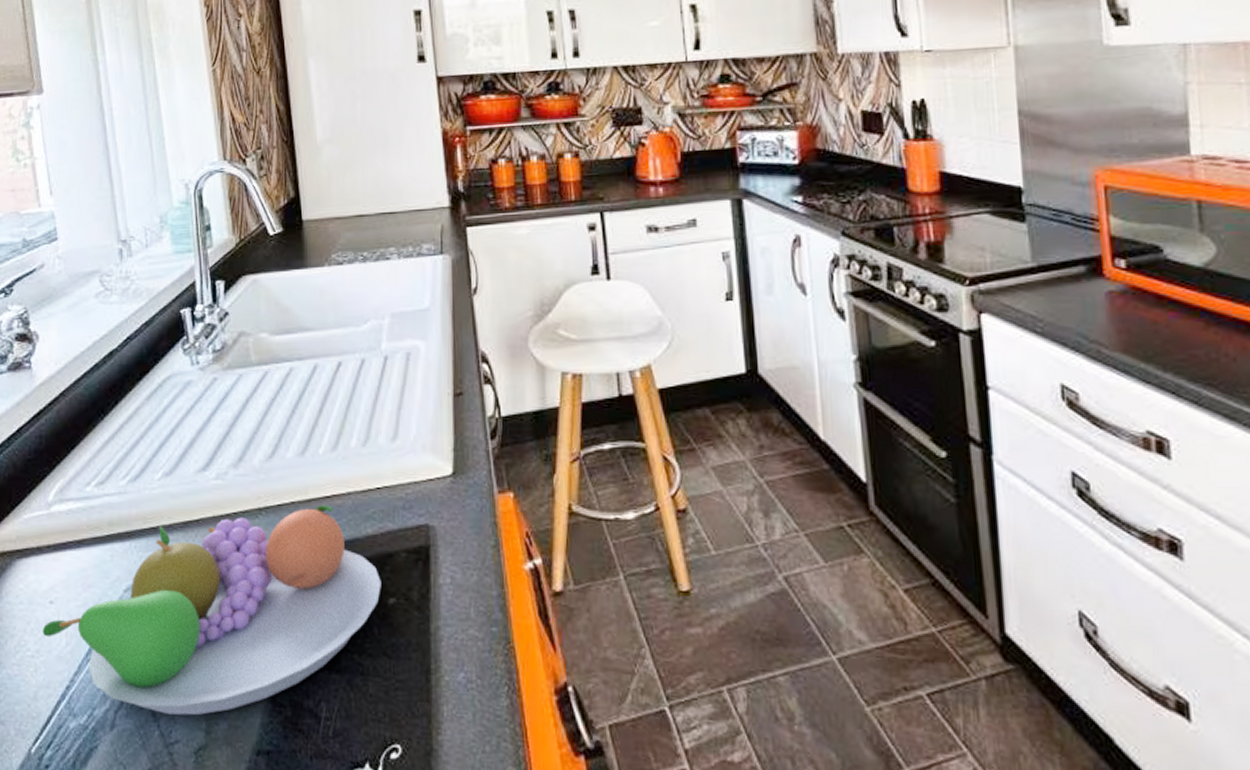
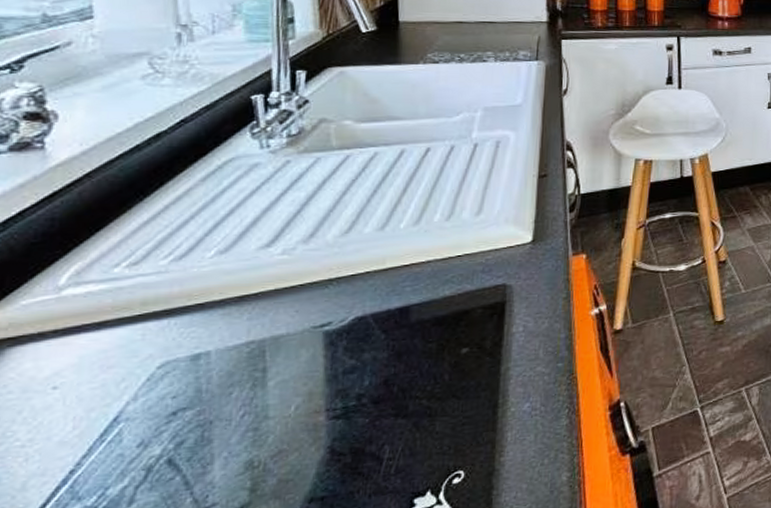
fruit bowl: present [42,505,381,716] -> none [39,273,456,481]

